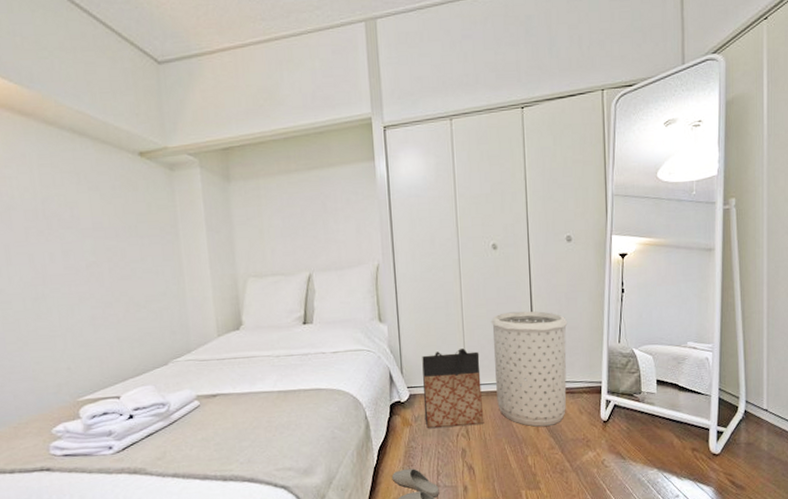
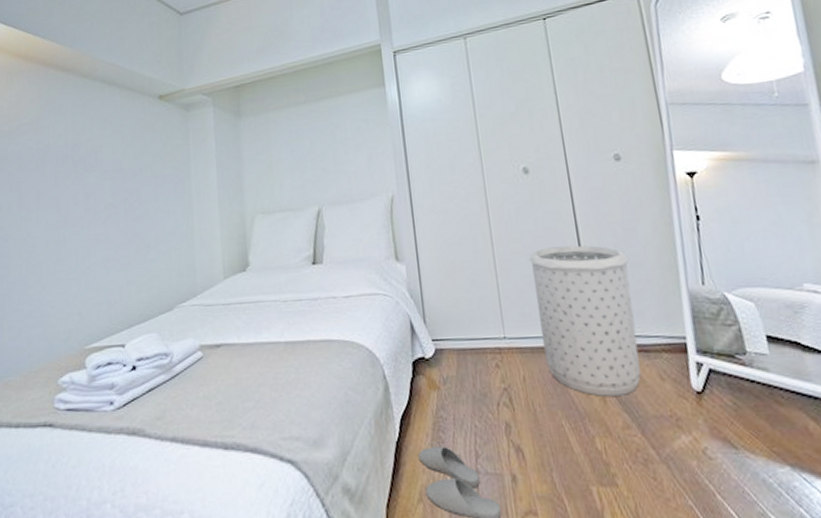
bag: present [422,348,484,428] -> none [448,292,532,393]

